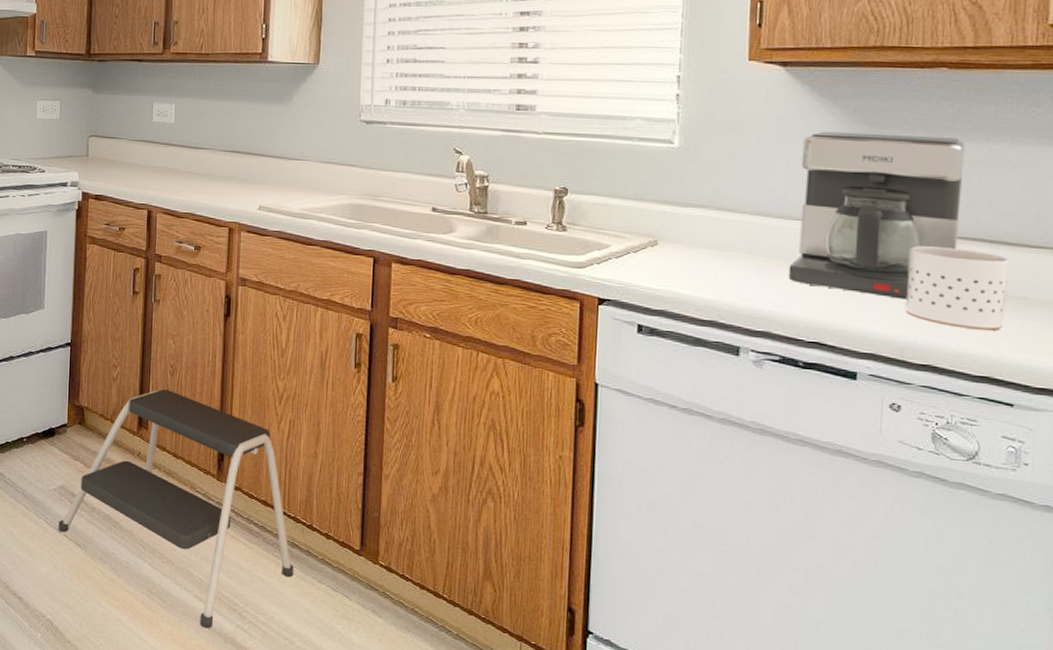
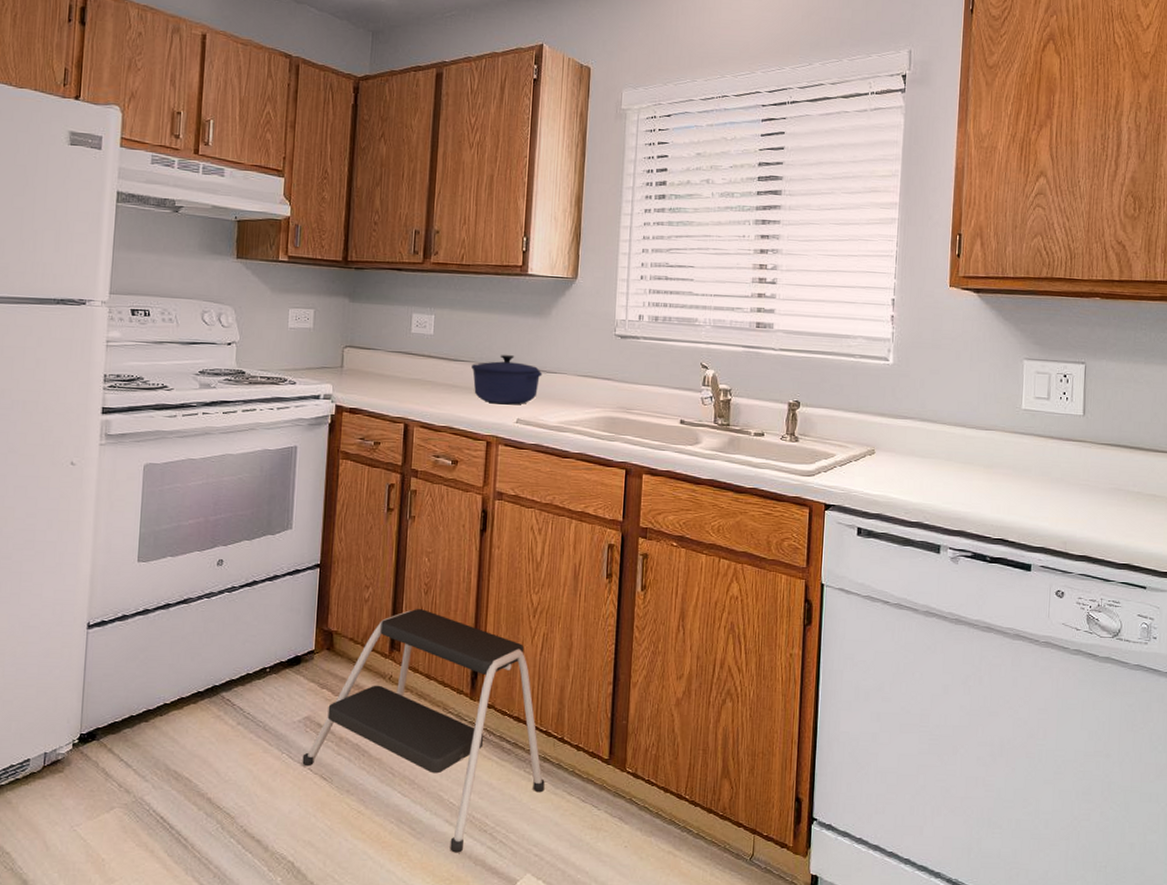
cooking pot: none [212,141,285,192] -> present [471,354,543,405]
coffee maker: present [788,131,966,300] -> none [979,351,1113,499]
mug: present [905,246,1010,331] -> none [1067,452,1144,525]

